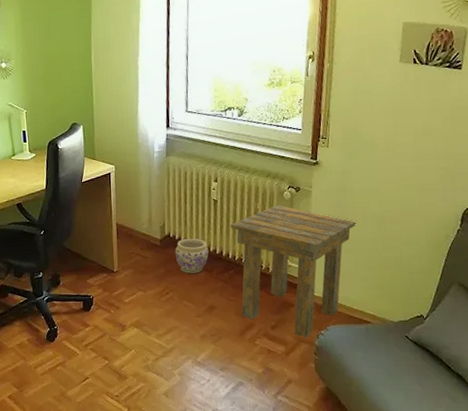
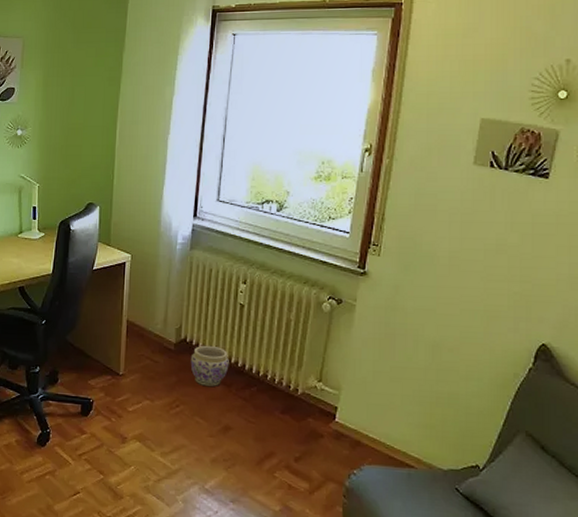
side table: present [230,205,357,338] -> none [256,317,407,476]

